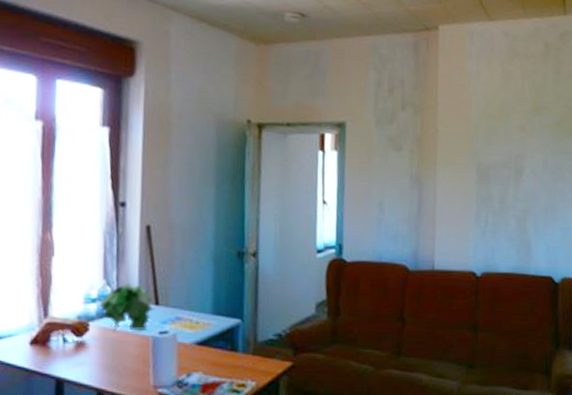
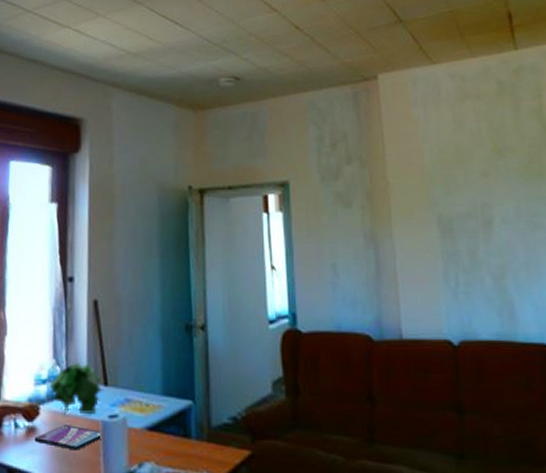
video game case: none [84,340,153,363] -> present [34,425,103,450]

